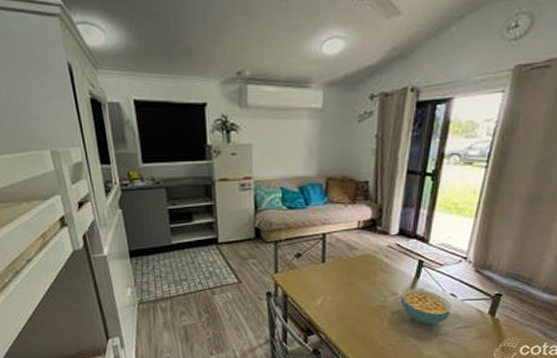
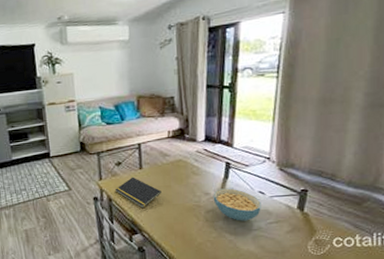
notepad: none [291,271,344,307] -> present [114,177,162,209]

